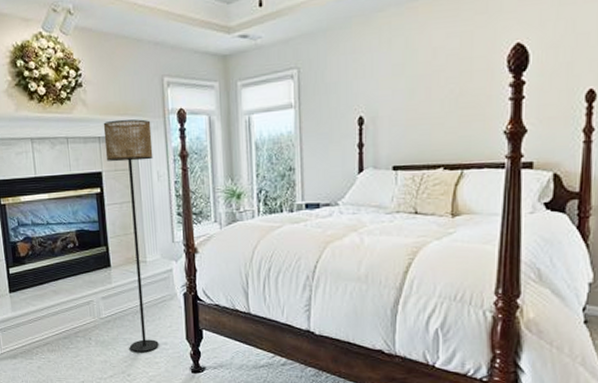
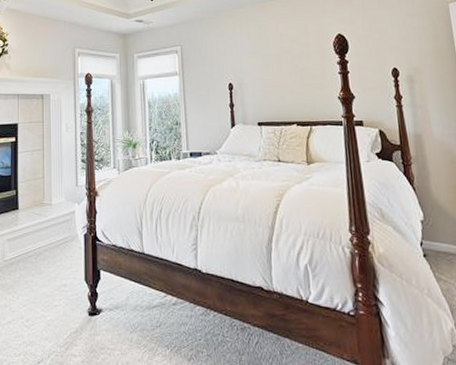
floor lamp: present [103,119,159,353] -> none [22,80,63,296]

